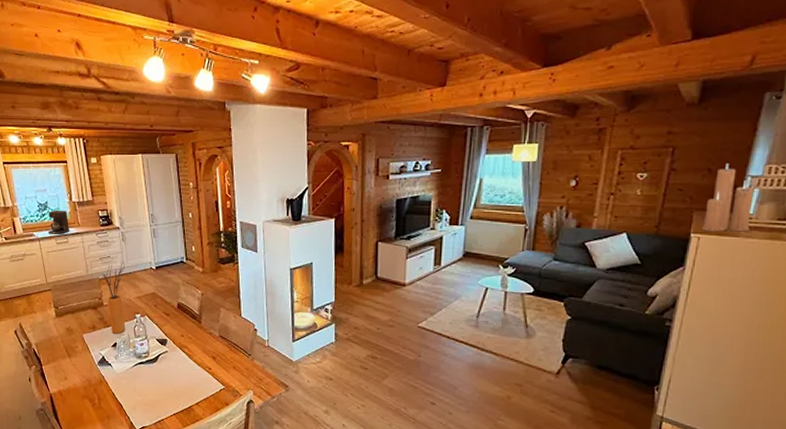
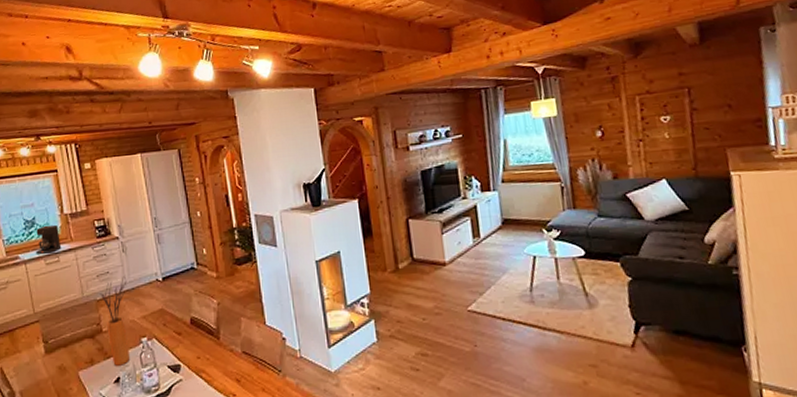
candle: present [702,163,753,232] -> none [736,97,787,168]

